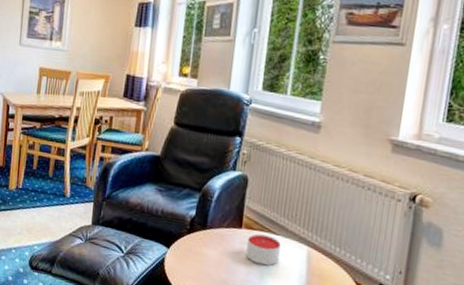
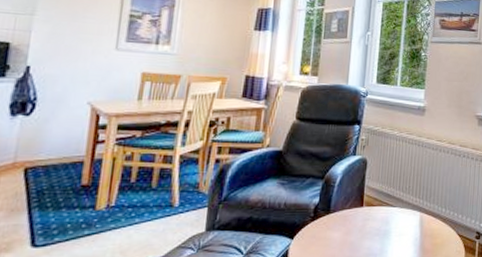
candle: present [246,233,281,266] -> none [367,209,398,237]

